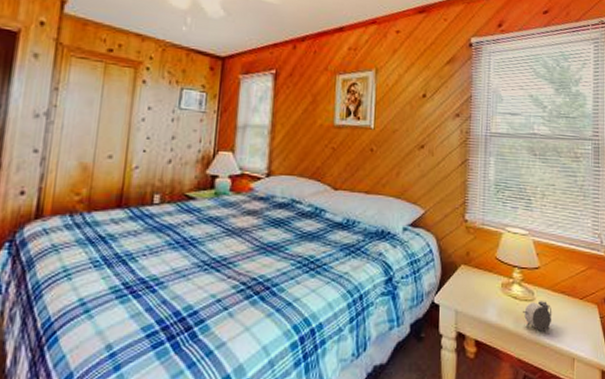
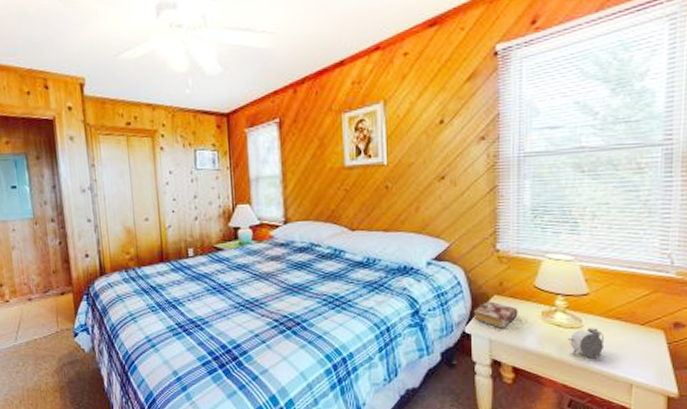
book: none [442,271,482,299] -> present [473,301,518,329]

